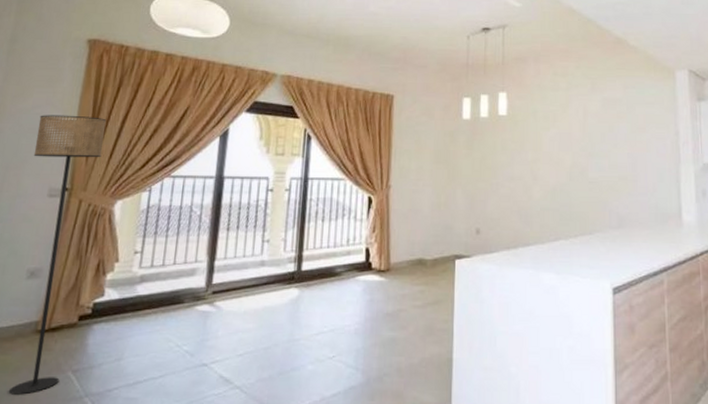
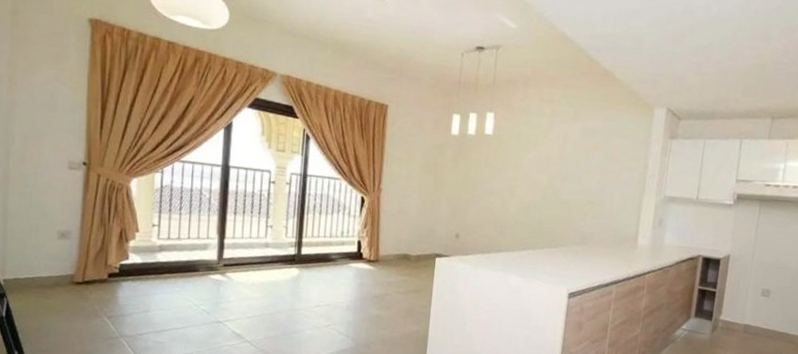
floor lamp: present [9,115,107,395] -> none [50,91,116,332]

